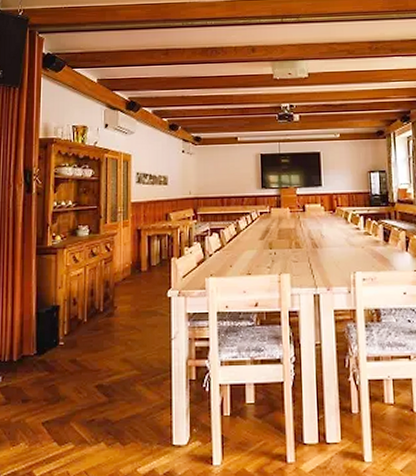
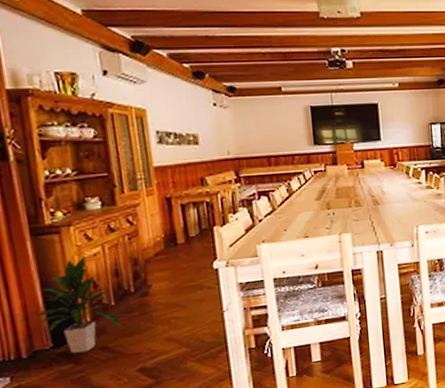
indoor plant: none [26,275,89,363] -> present [33,255,121,354]

